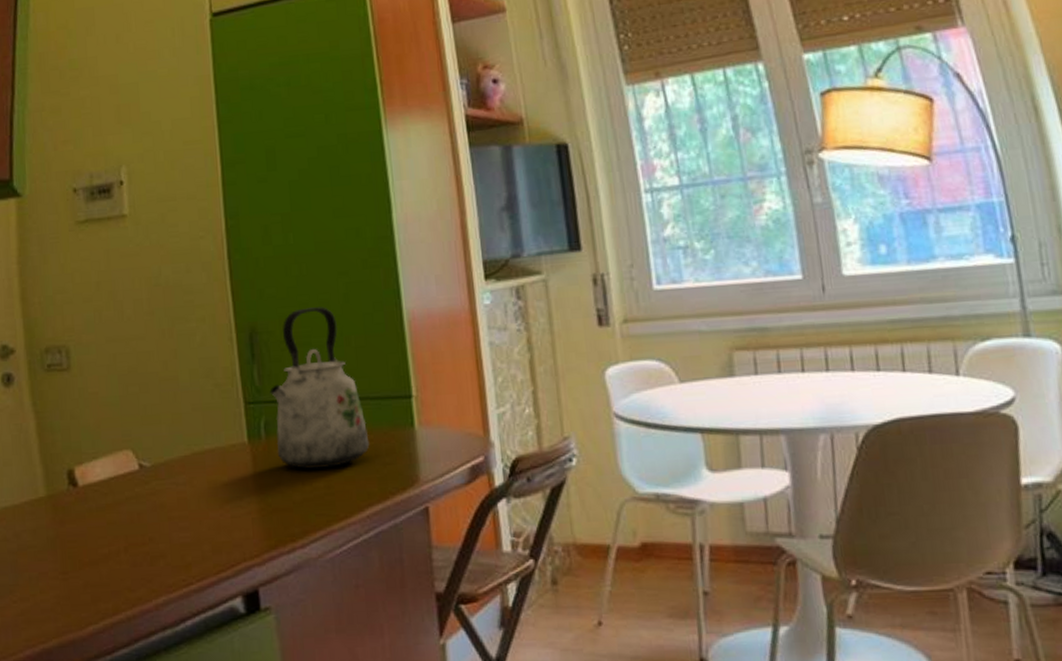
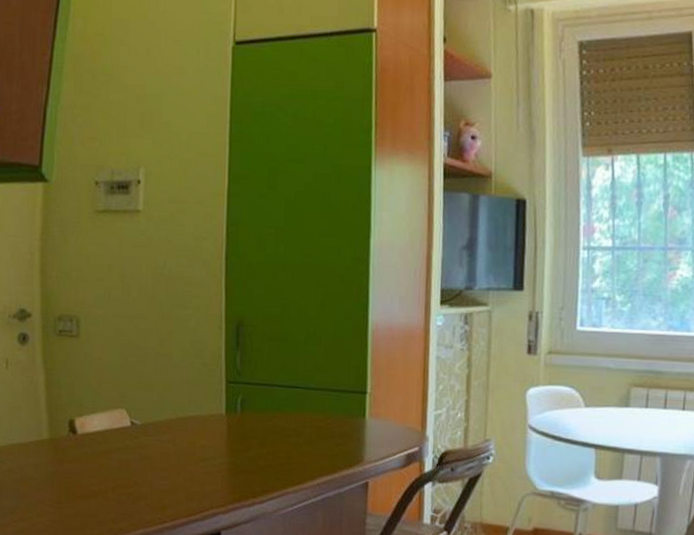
kettle: present [269,307,370,469] -> none [248,309,327,442]

